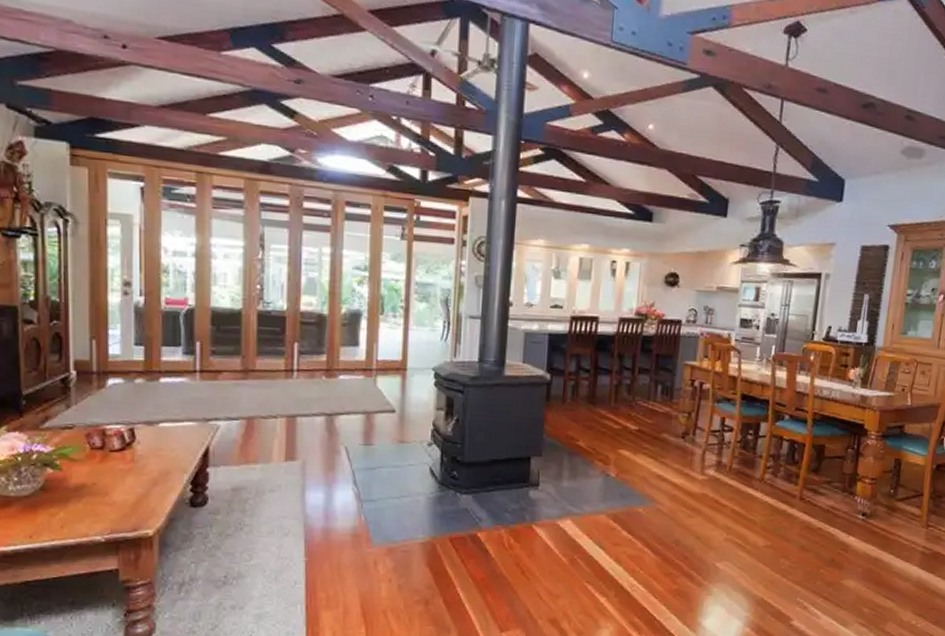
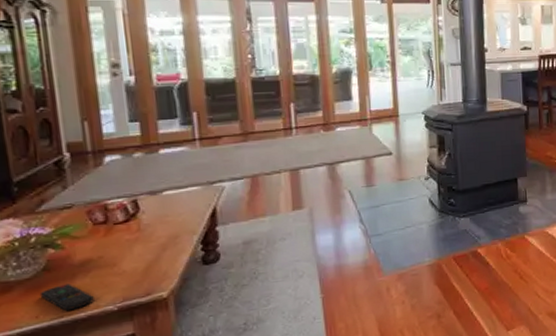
remote control: none [35,507,84,535] -> present [39,284,94,312]

